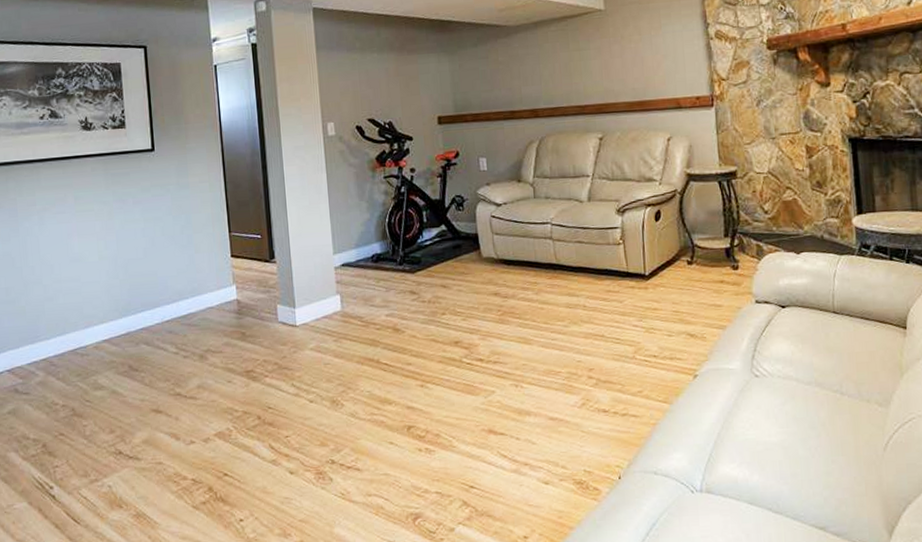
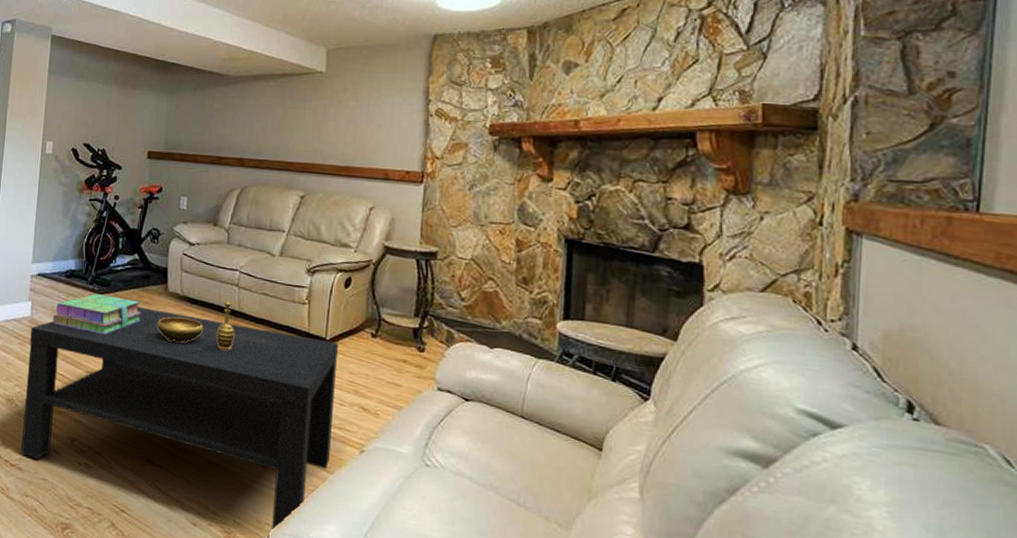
coffee table: none [344,276,666,470] -> present [21,306,339,530]
stack of books: none [365,272,459,315] -> present [52,294,141,335]
decorative bowl: none [476,255,557,307] -> present [157,301,235,350]

